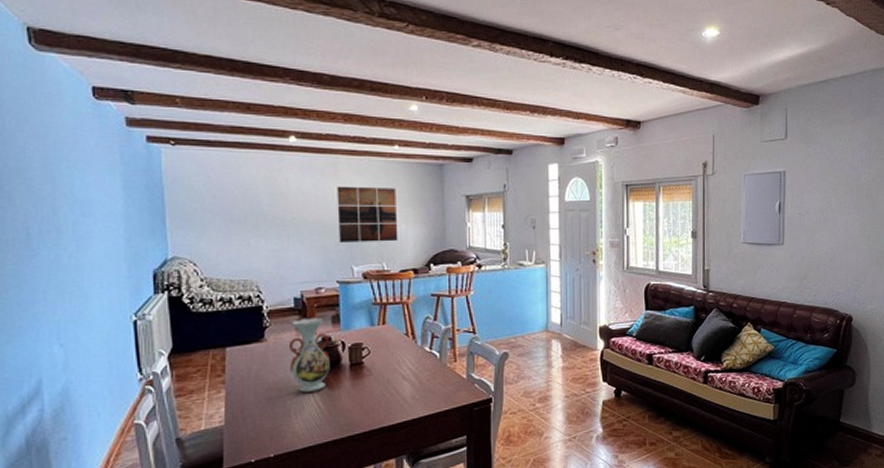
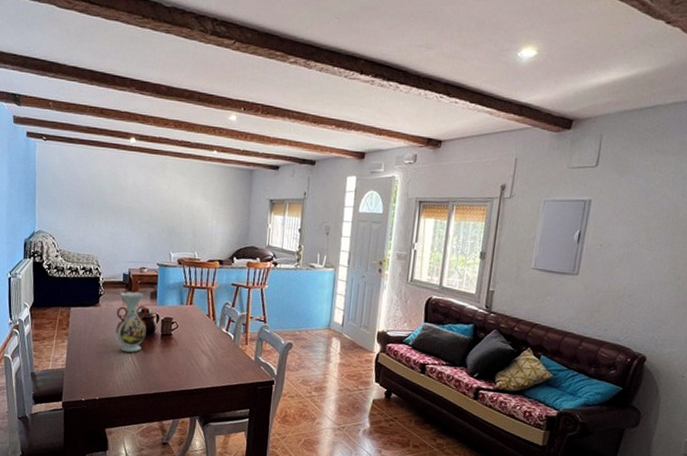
wall art: present [337,186,398,242] -> none [162,183,212,235]

